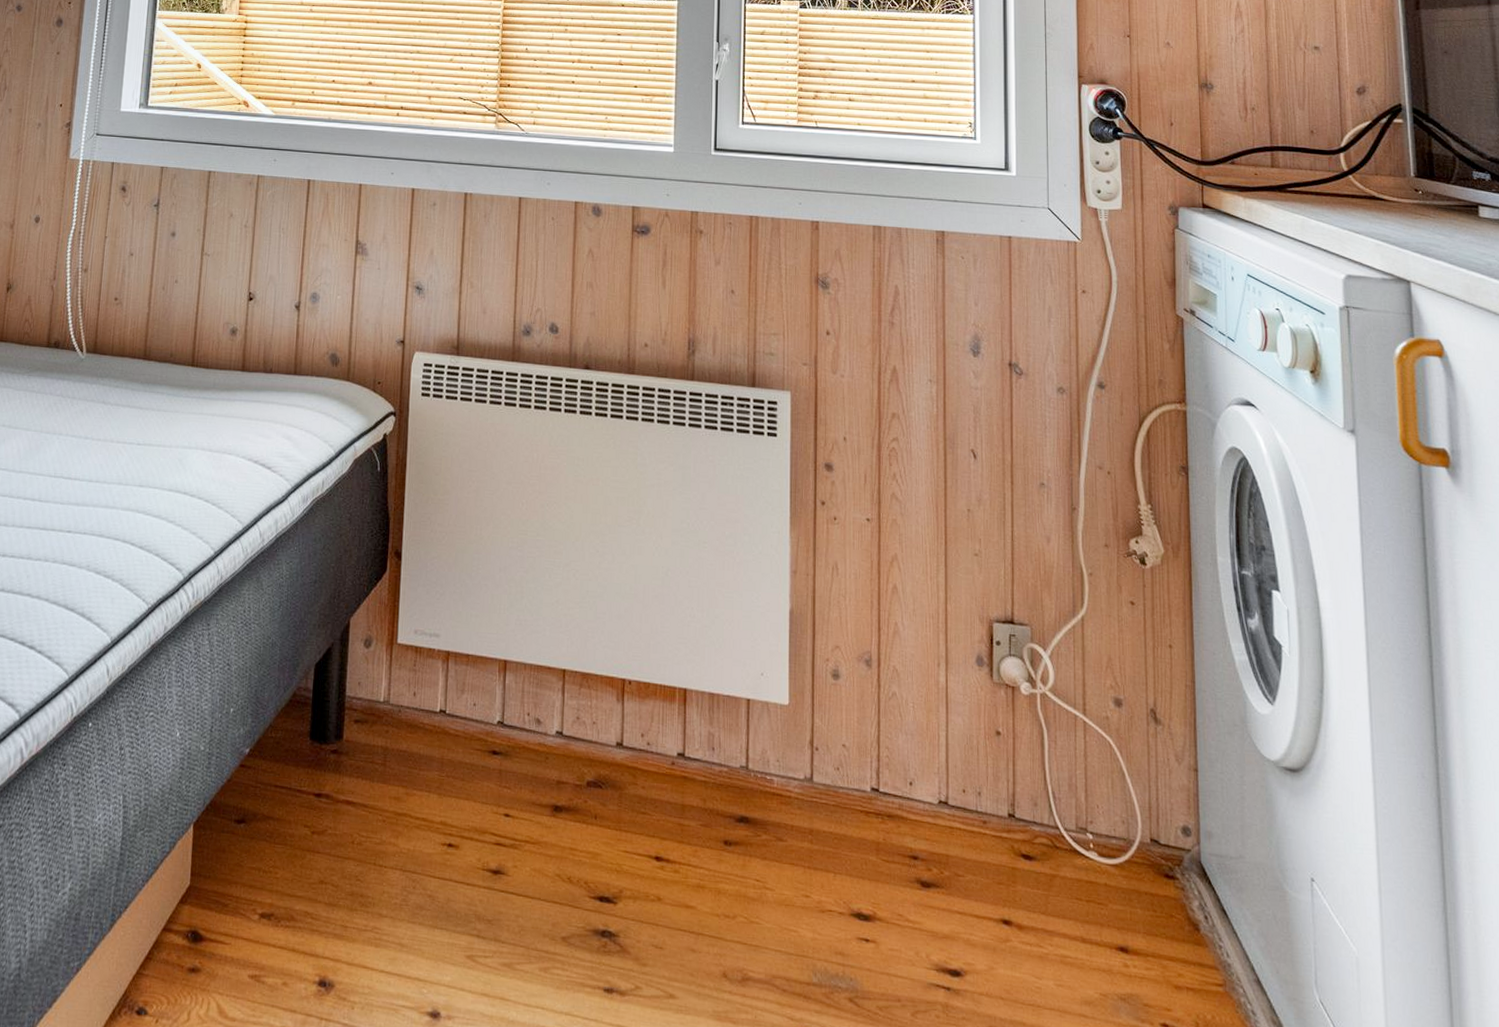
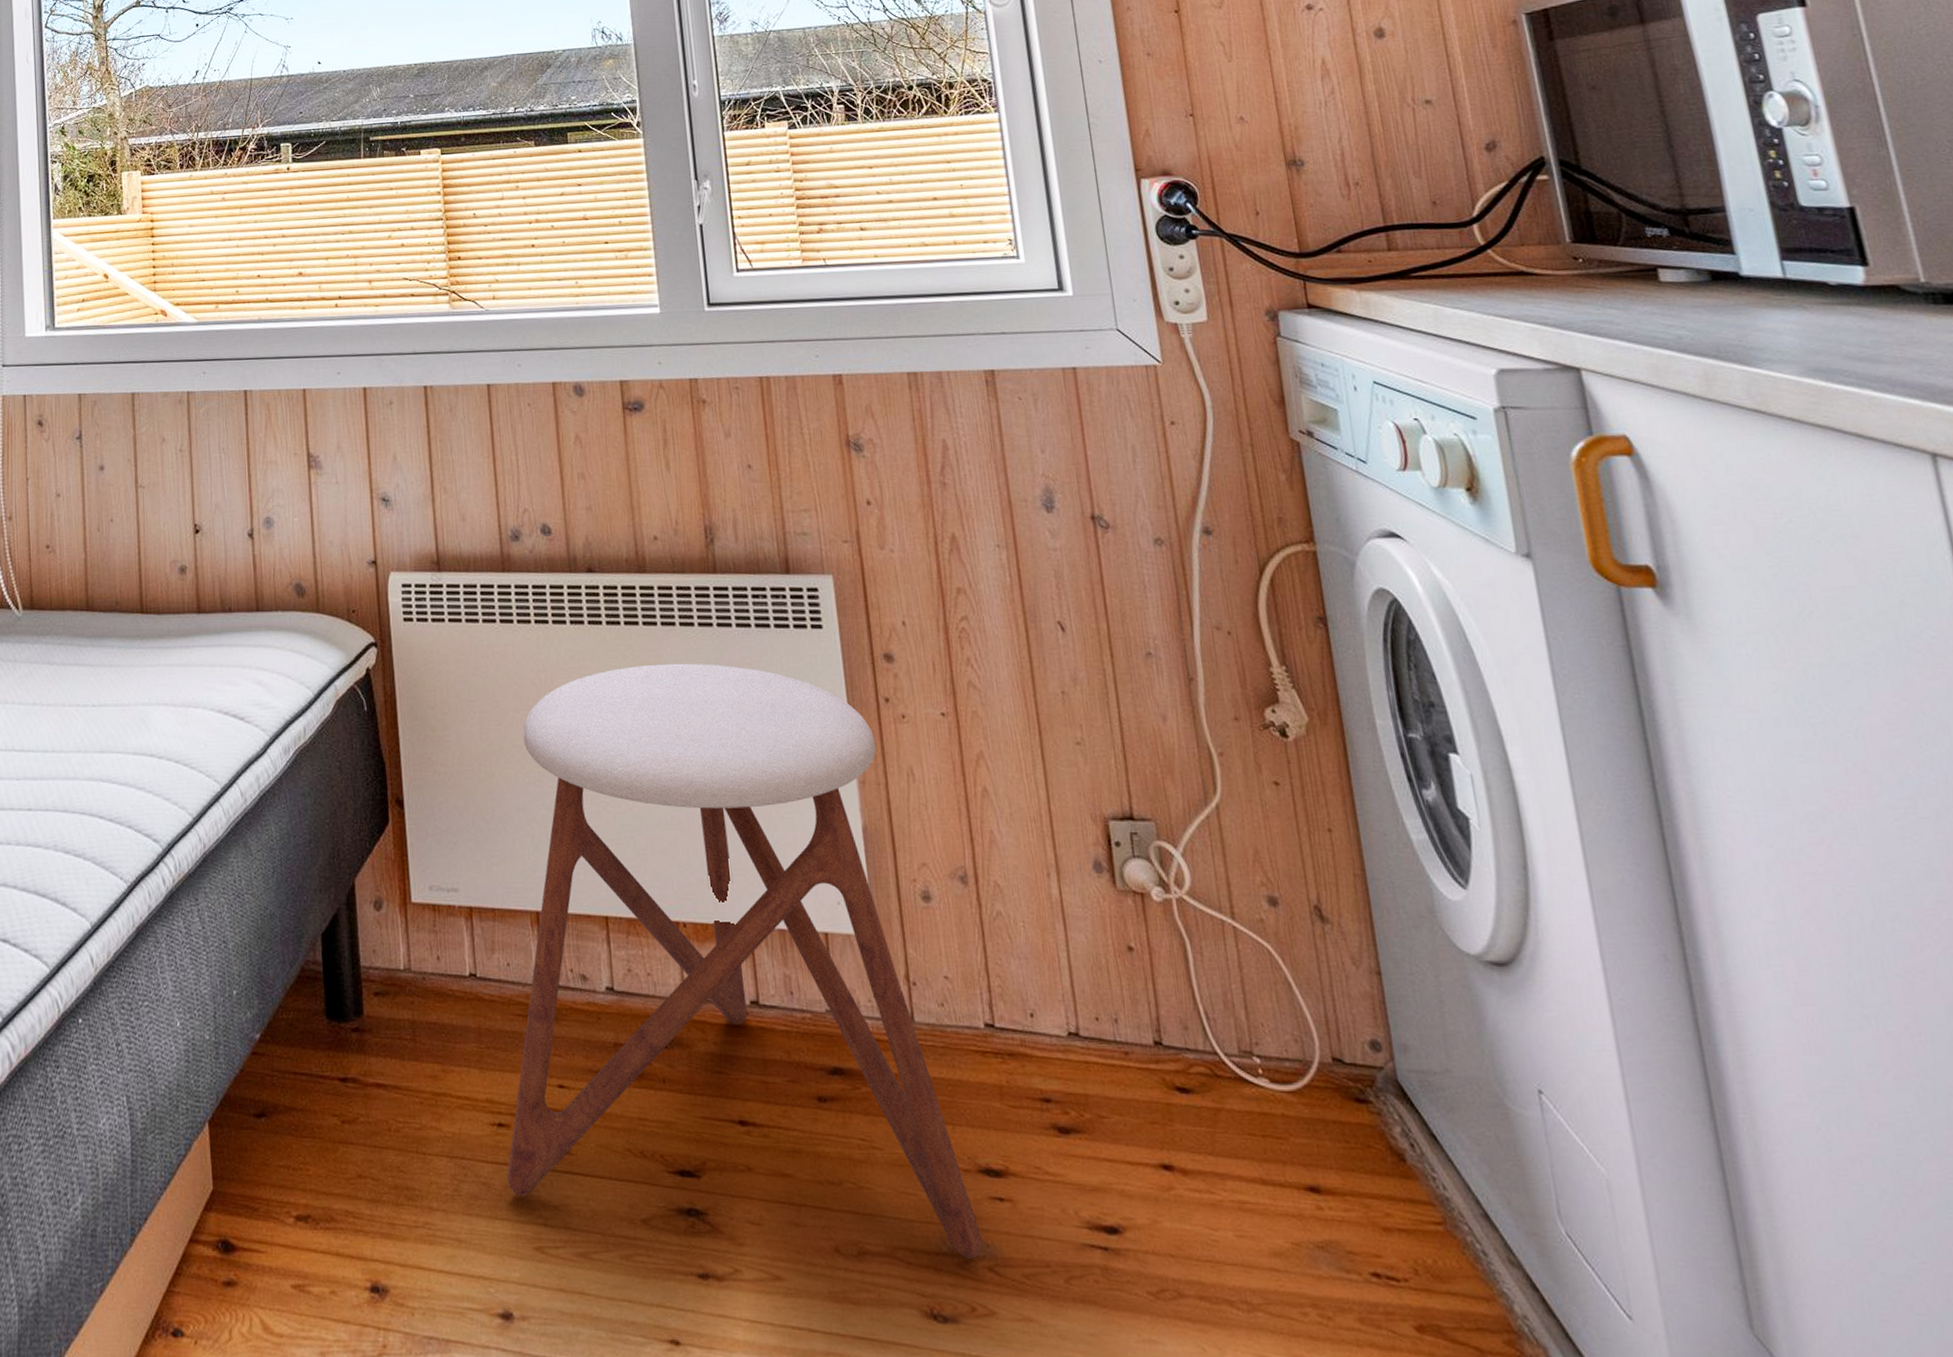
stool: none [450,453,847,990] -> present [507,663,983,1258]

